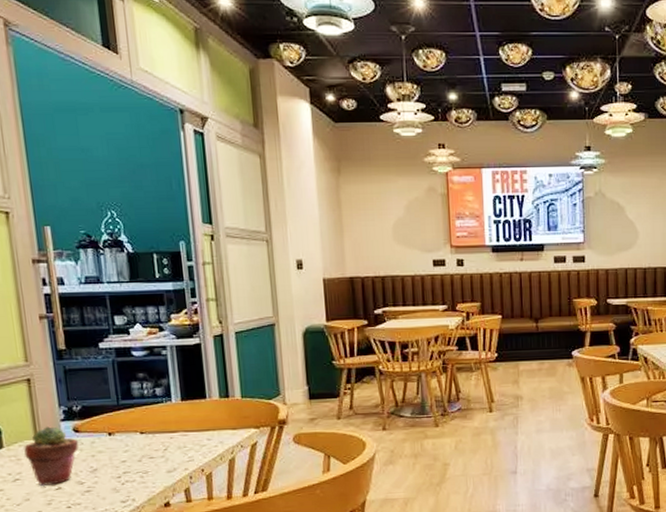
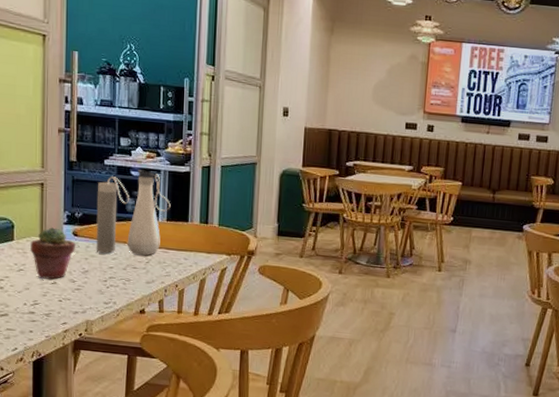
water bottle: none [95,348,184,447] -> present [96,169,171,256]

